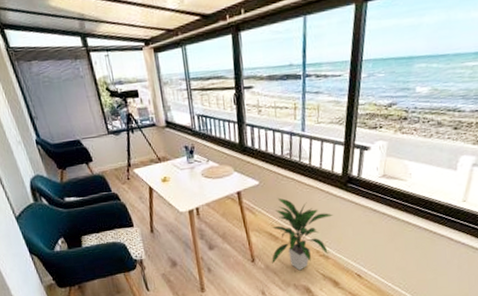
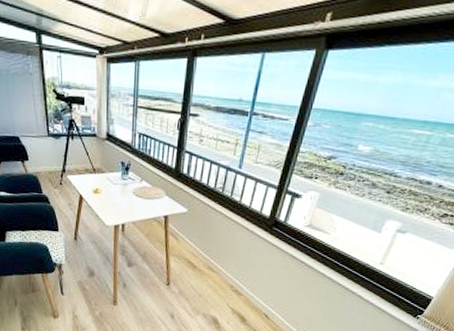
indoor plant: present [272,198,333,271] -> none [186,228,253,302]

